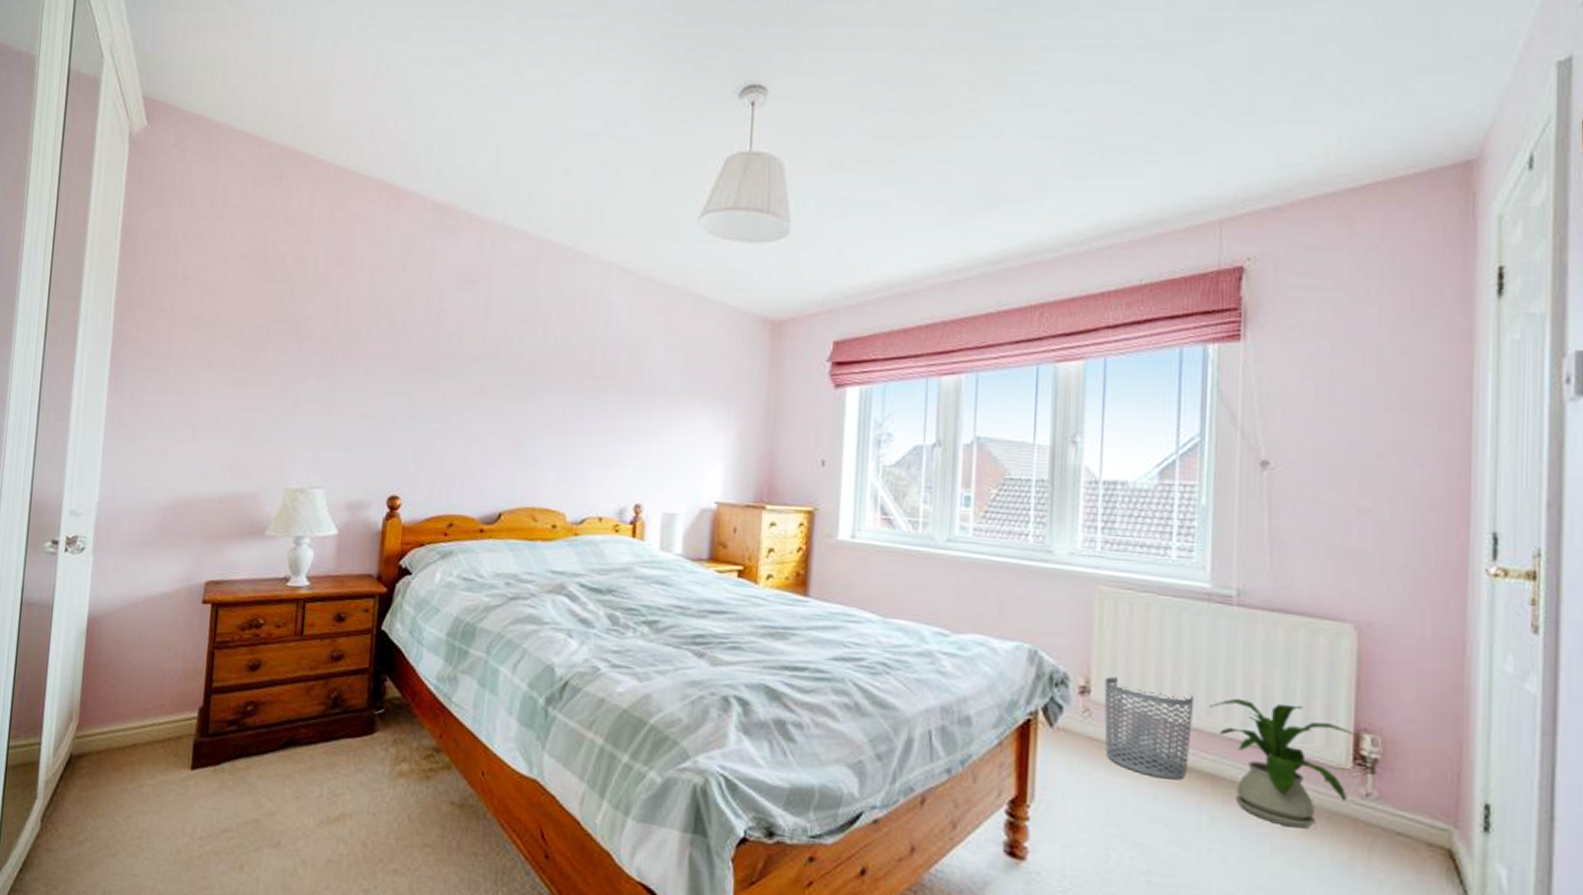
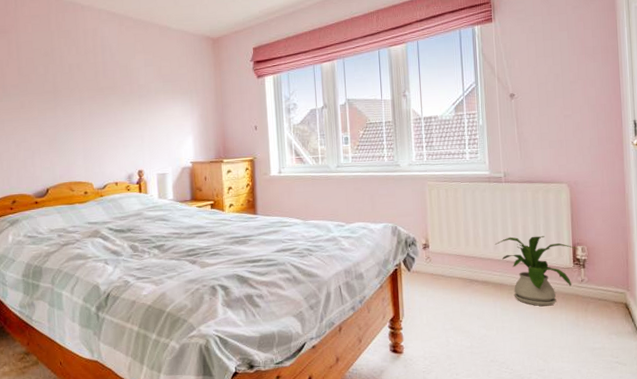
waste bin: present [1104,676,1195,780] -> none [436,235,487,291]

